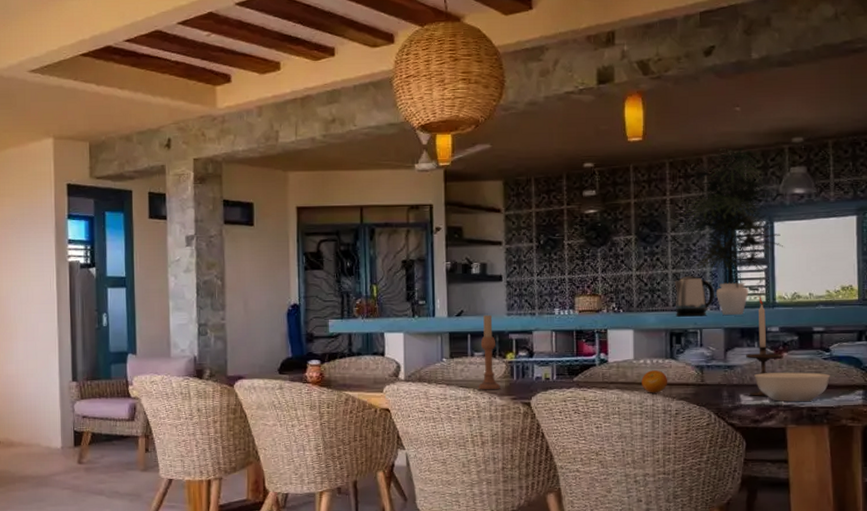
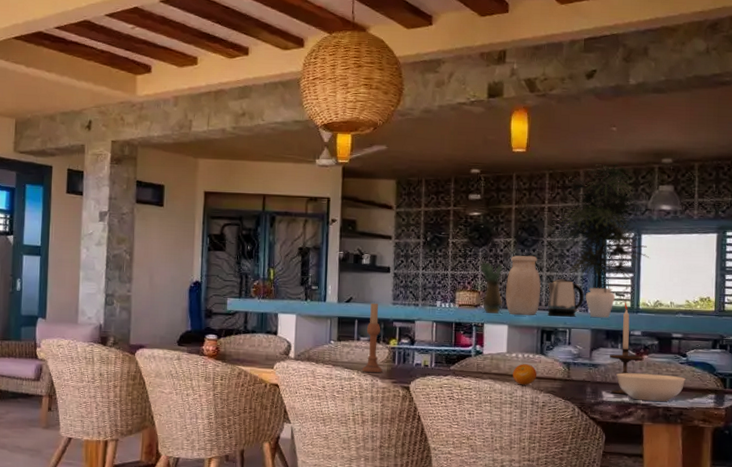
vase: none [599,260,627,318] -> present [479,259,503,314]
jar: none [629,252,667,319] -> present [505,255,541,316]

